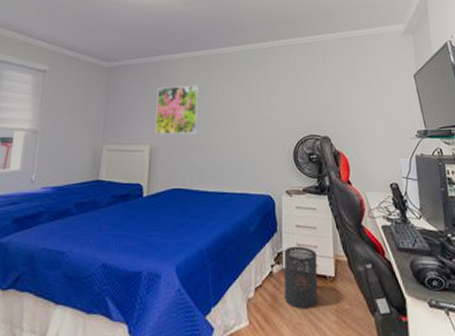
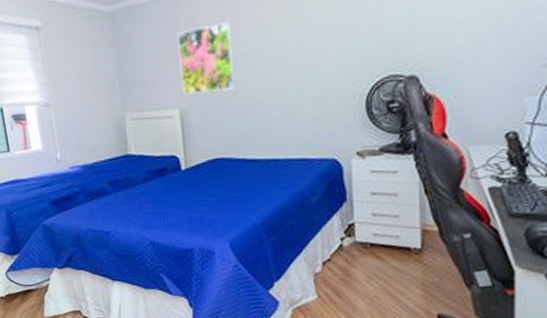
trash can: present [284,246,318,309] -> none [356,216,399,283]

